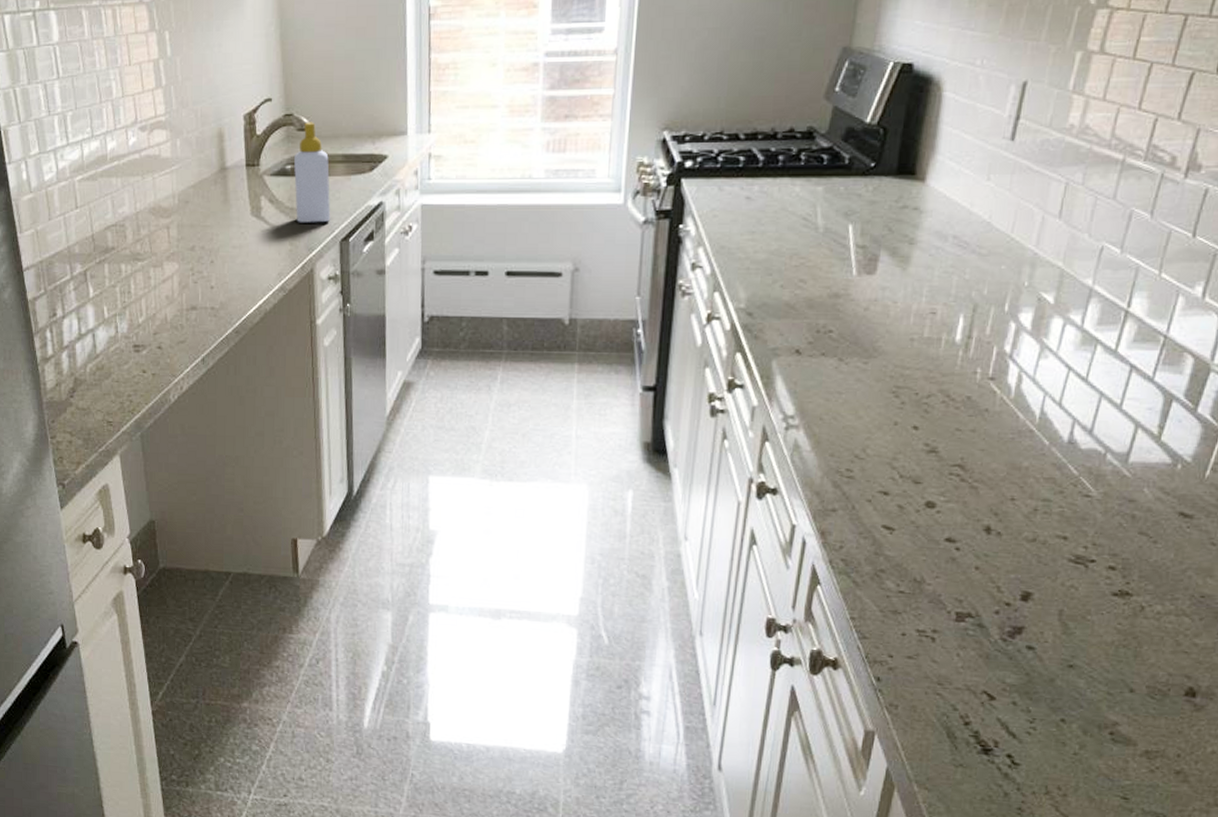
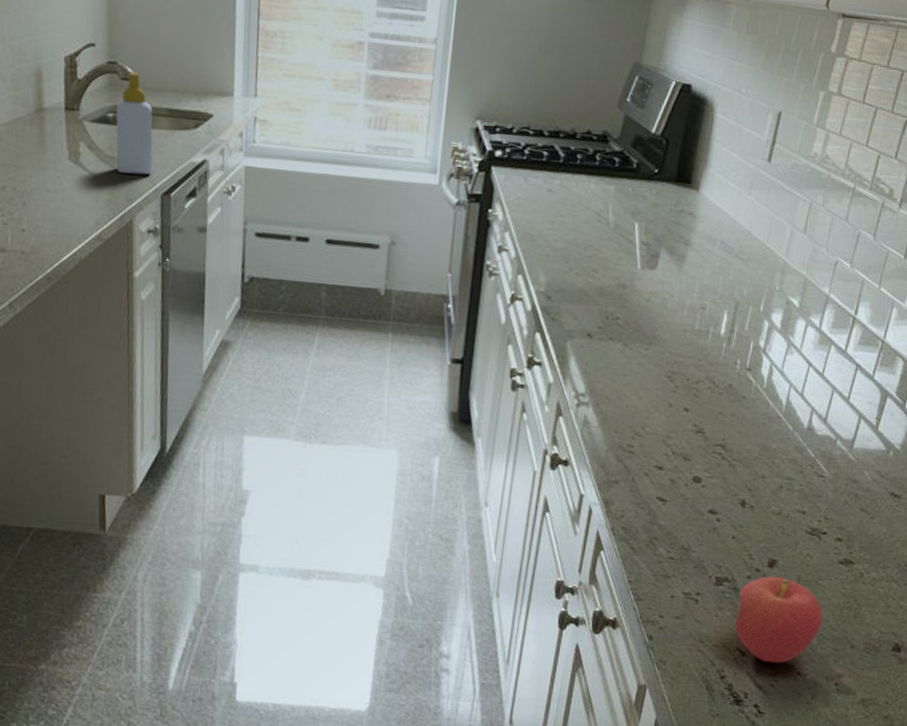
apple: none [980,611,1093,709] -> present [734,576,823,664]

